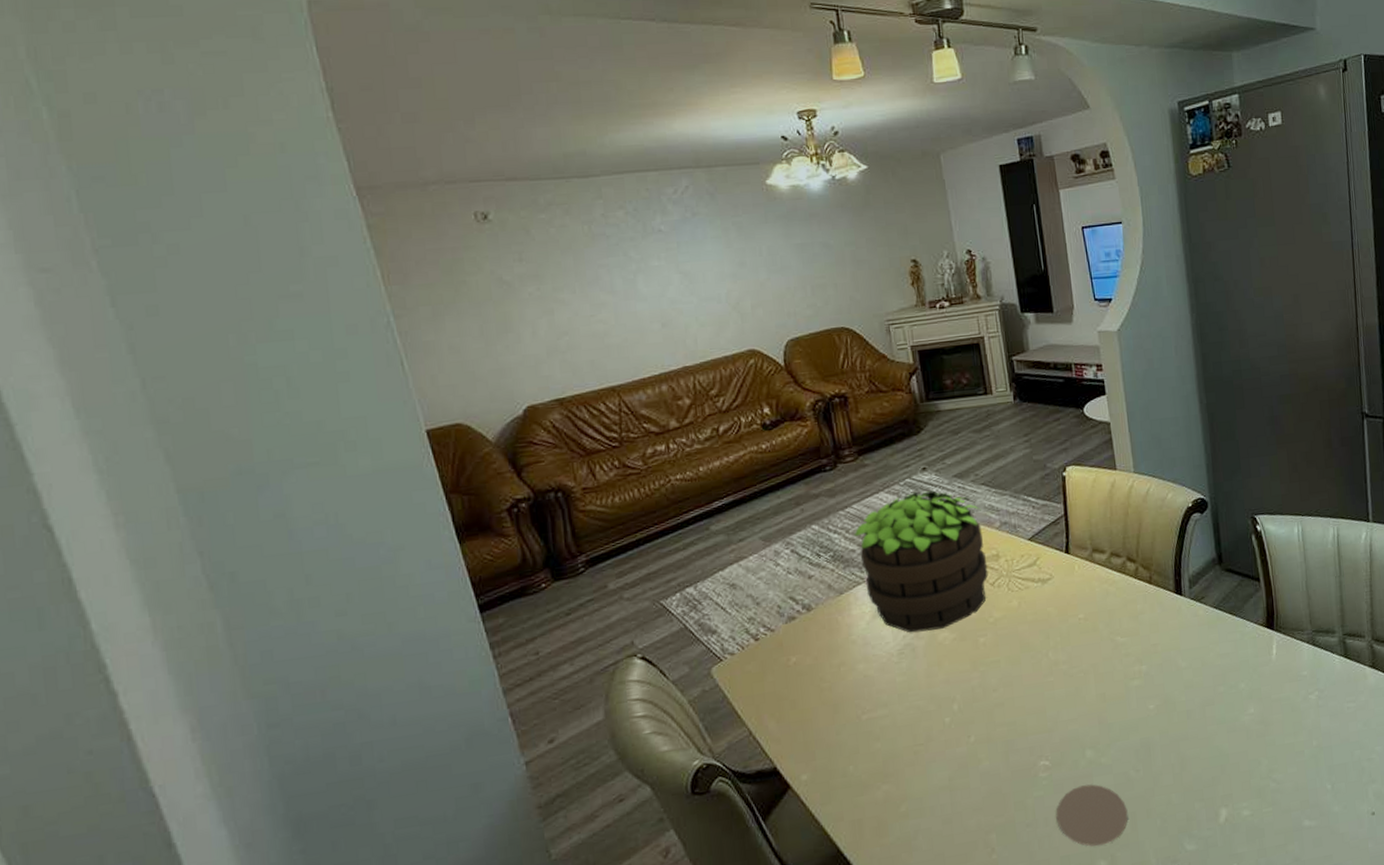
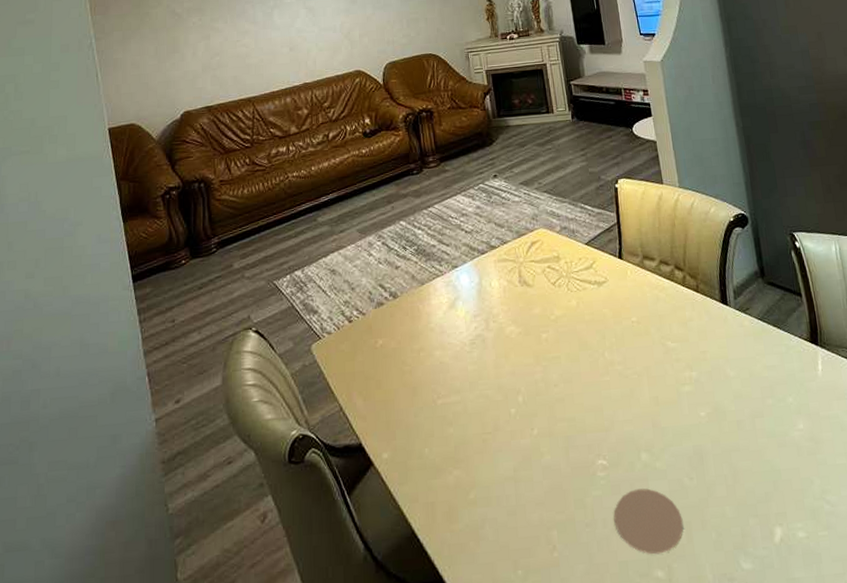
potted plant: present [854,490,988,633] -> none [435,195,550,325]

